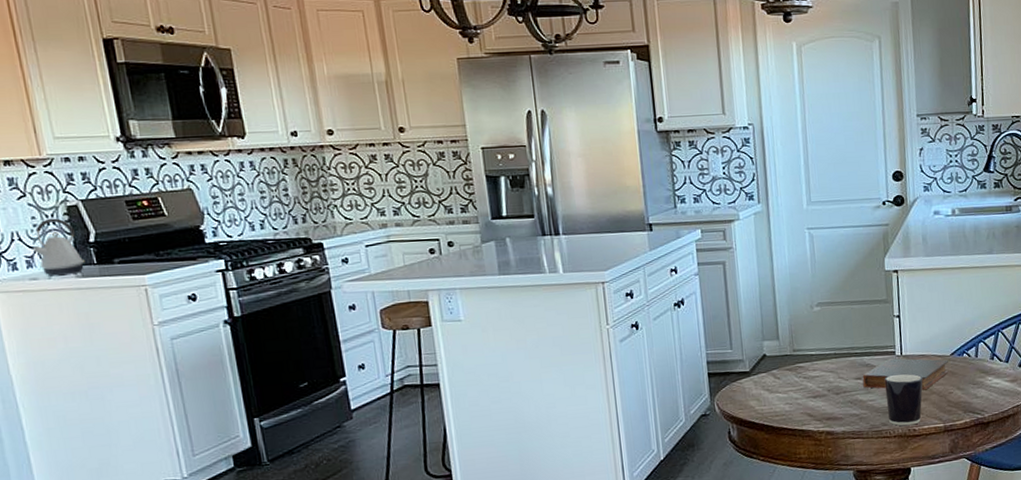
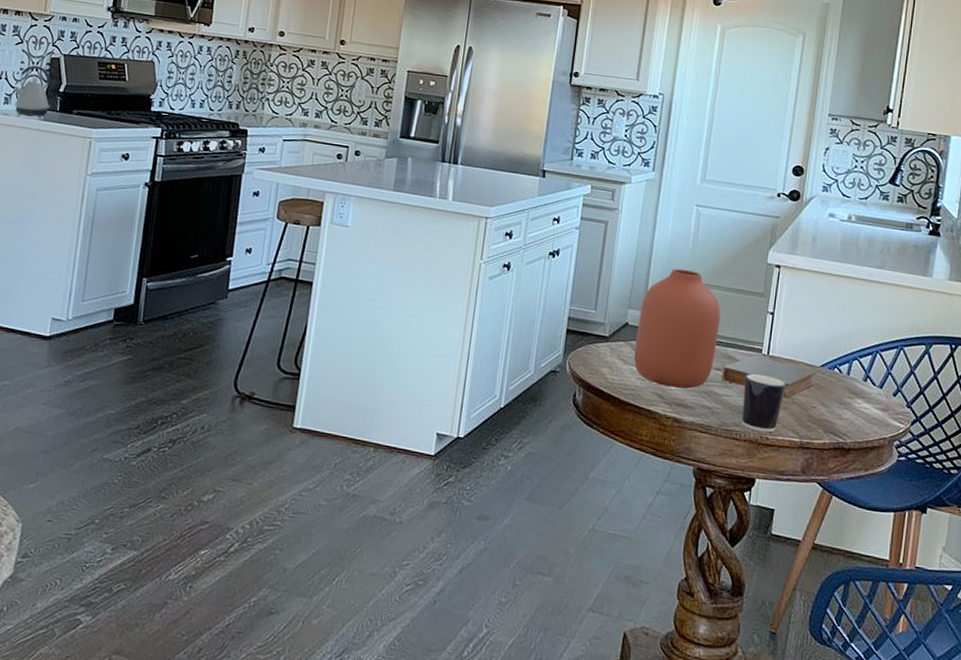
vase: none [774,292,853,405] -> present [634,268,721,389]

